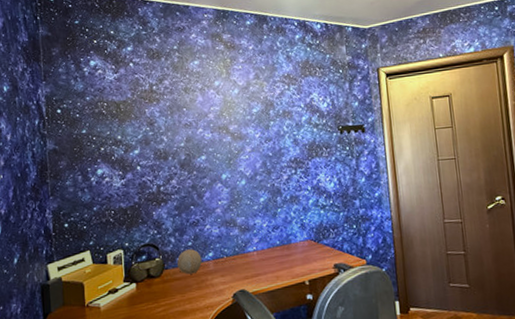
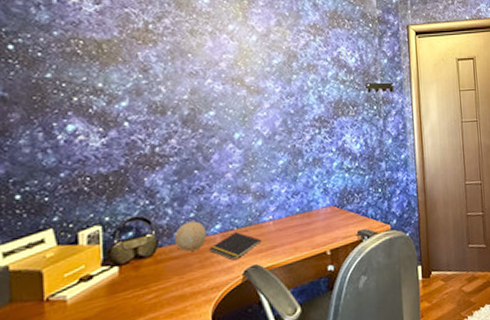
notepad: none [204,260,248,284] -> present [209,232,262,260]

